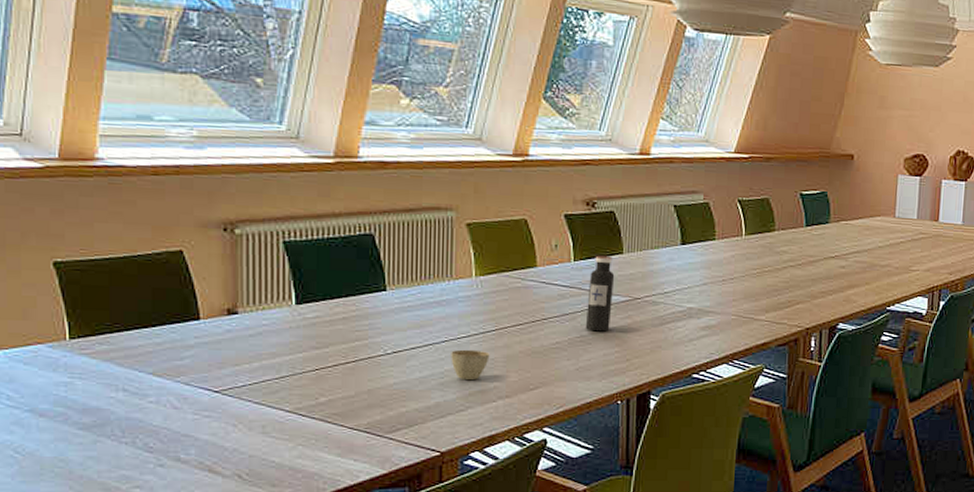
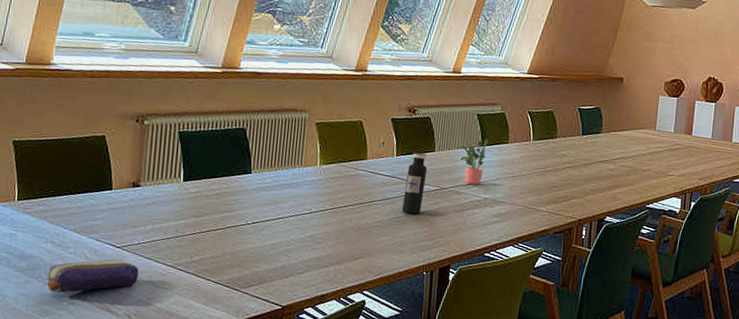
pencil case: none [123,407,247,452] -> present [47,259,139,293]
cup: present [451,349,490,380] -> none [296,223,326,248]
potted plant: none [655,235,690,293] -> present [460,139,489,185]

